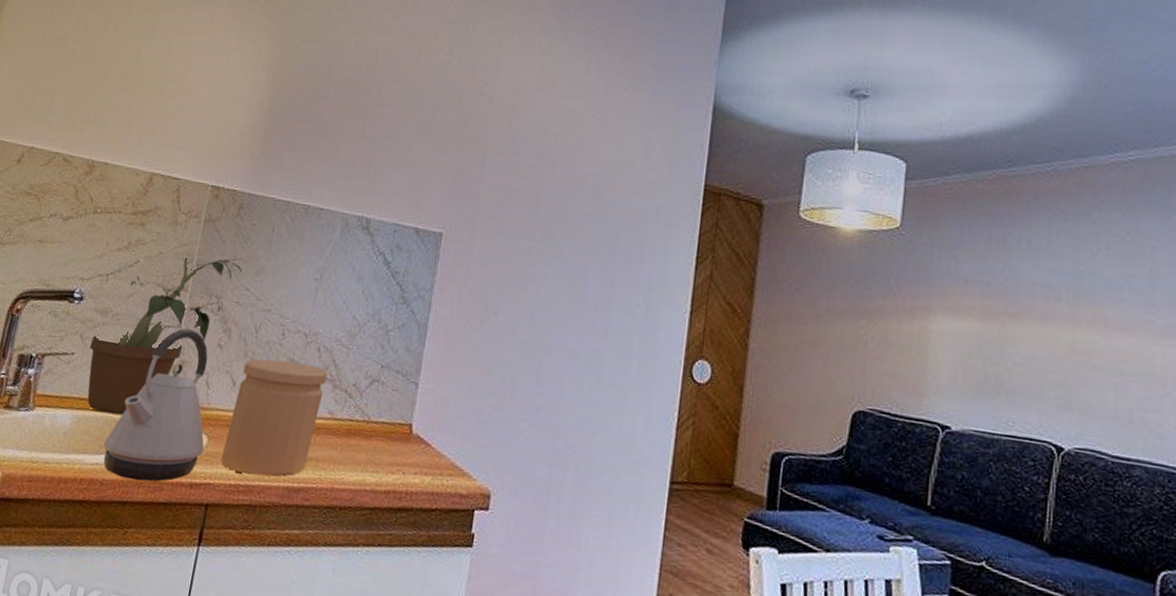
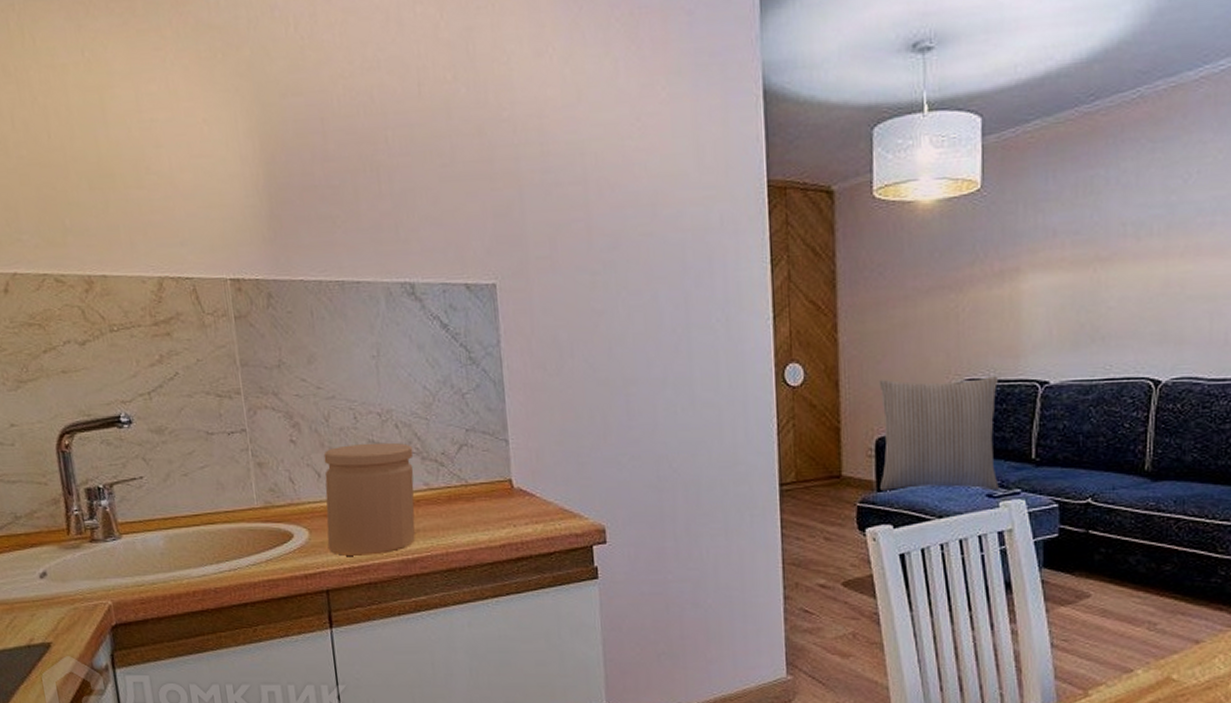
potted plant: present [87,255,243,415] -> none [156,350,293,528]
kettle: present [103,328,208,482] -> none [204,431,308,583]
pillow: none [770,392,901,532] -> present [879,376,999,491]

